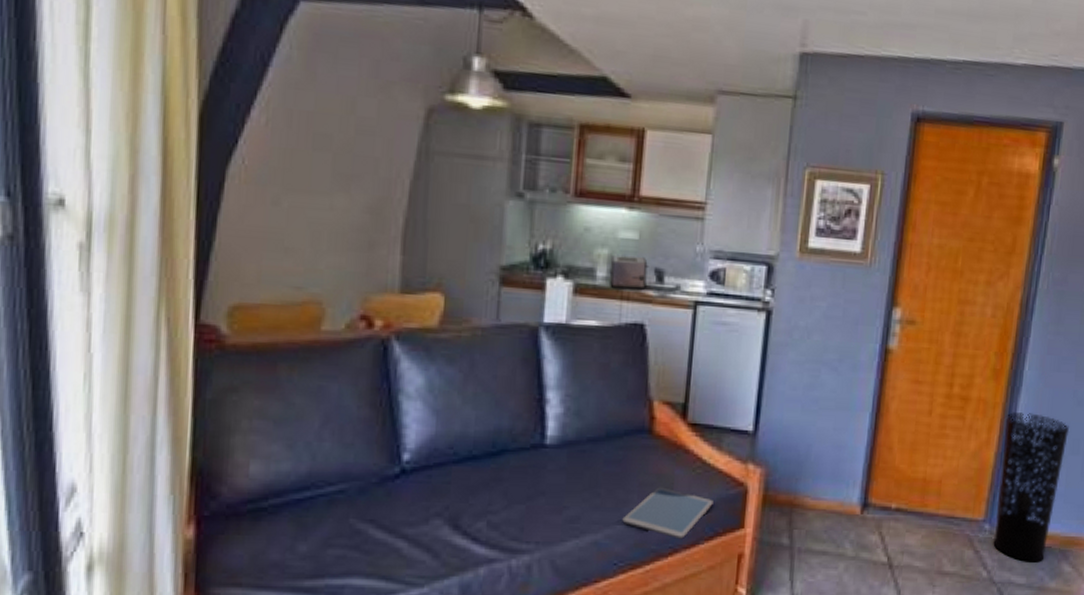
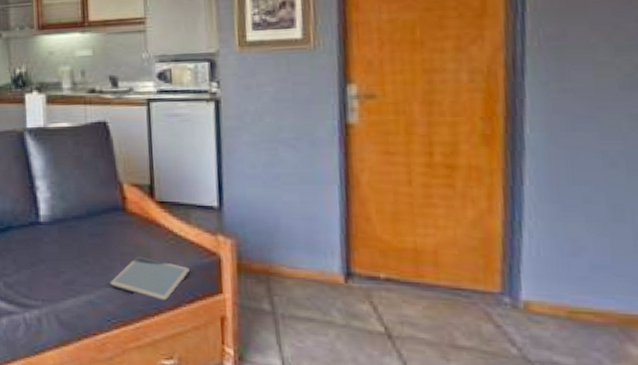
toaster: present [610,255,649,290] -> none [72,68,104,97]
umbrella stand: present [993,412,1070,564] -> none [509,178,606,344]

